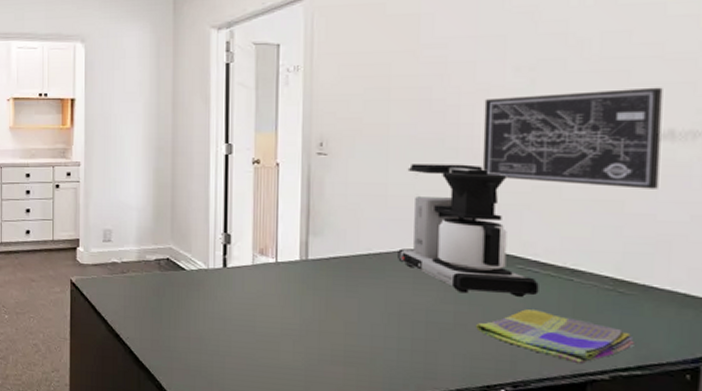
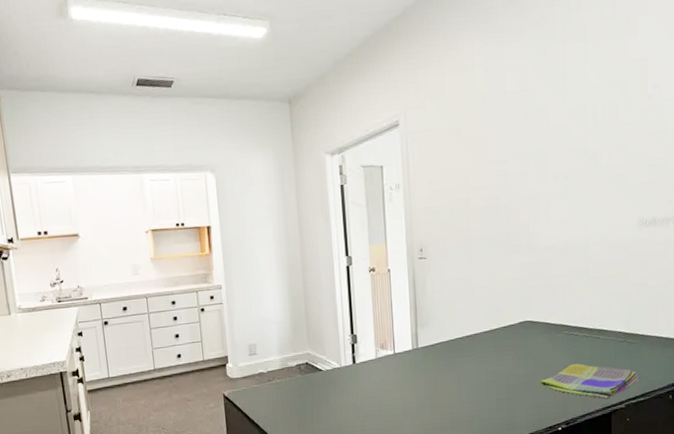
coffee maker: present [398,164,539,297] -> none [483,256,579,359]
wall art: present [482,87,663,189] -> none [535,186,648,266]

